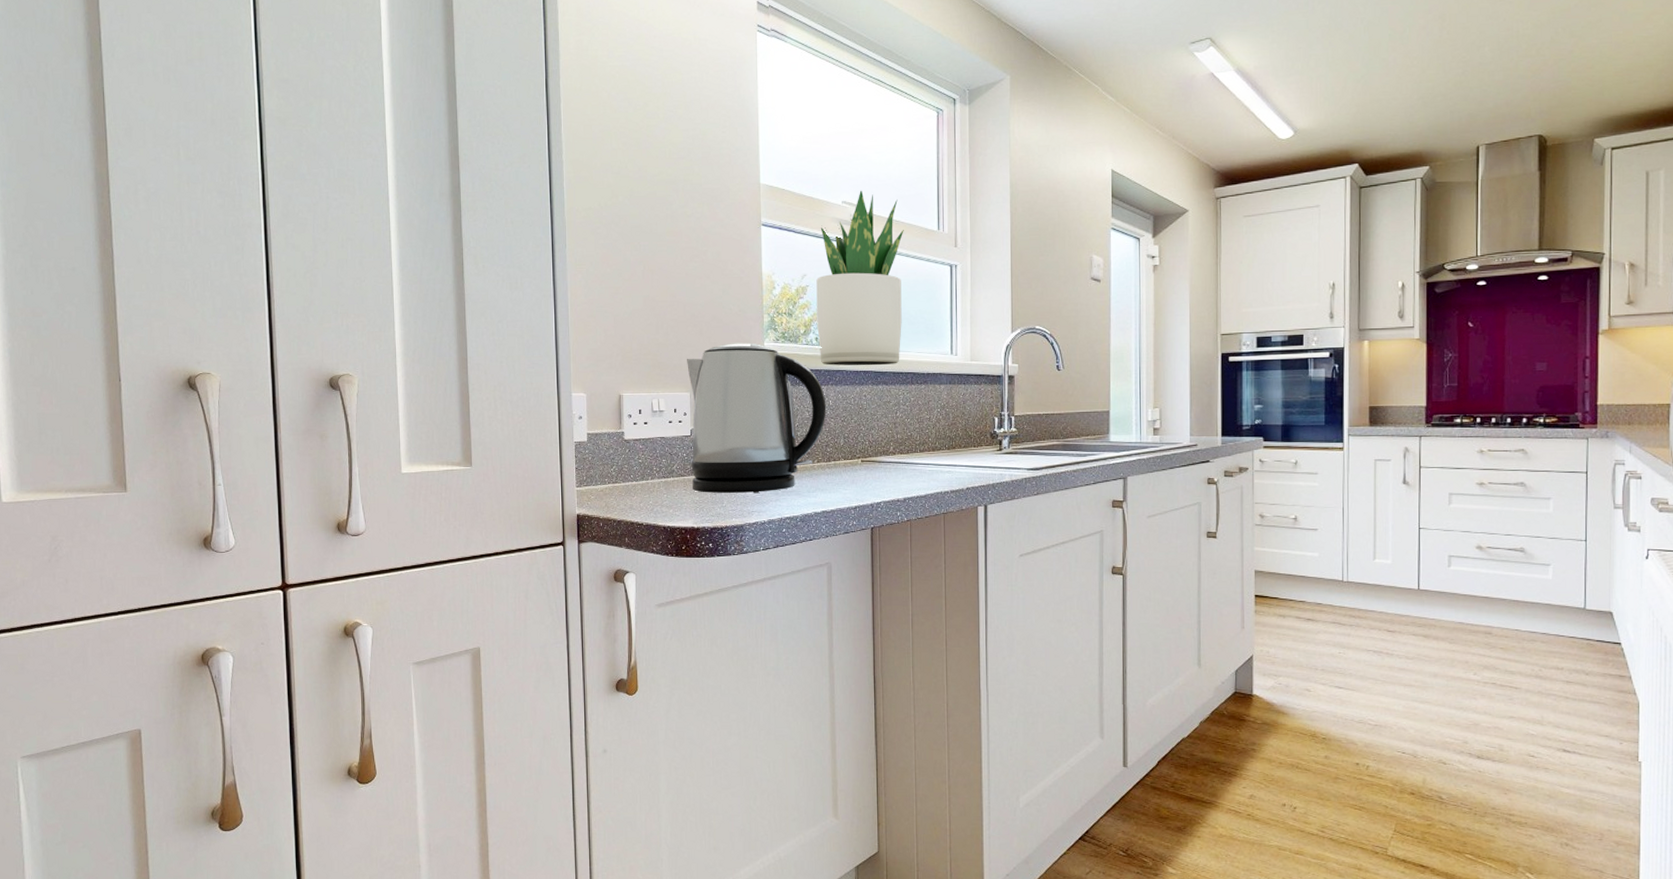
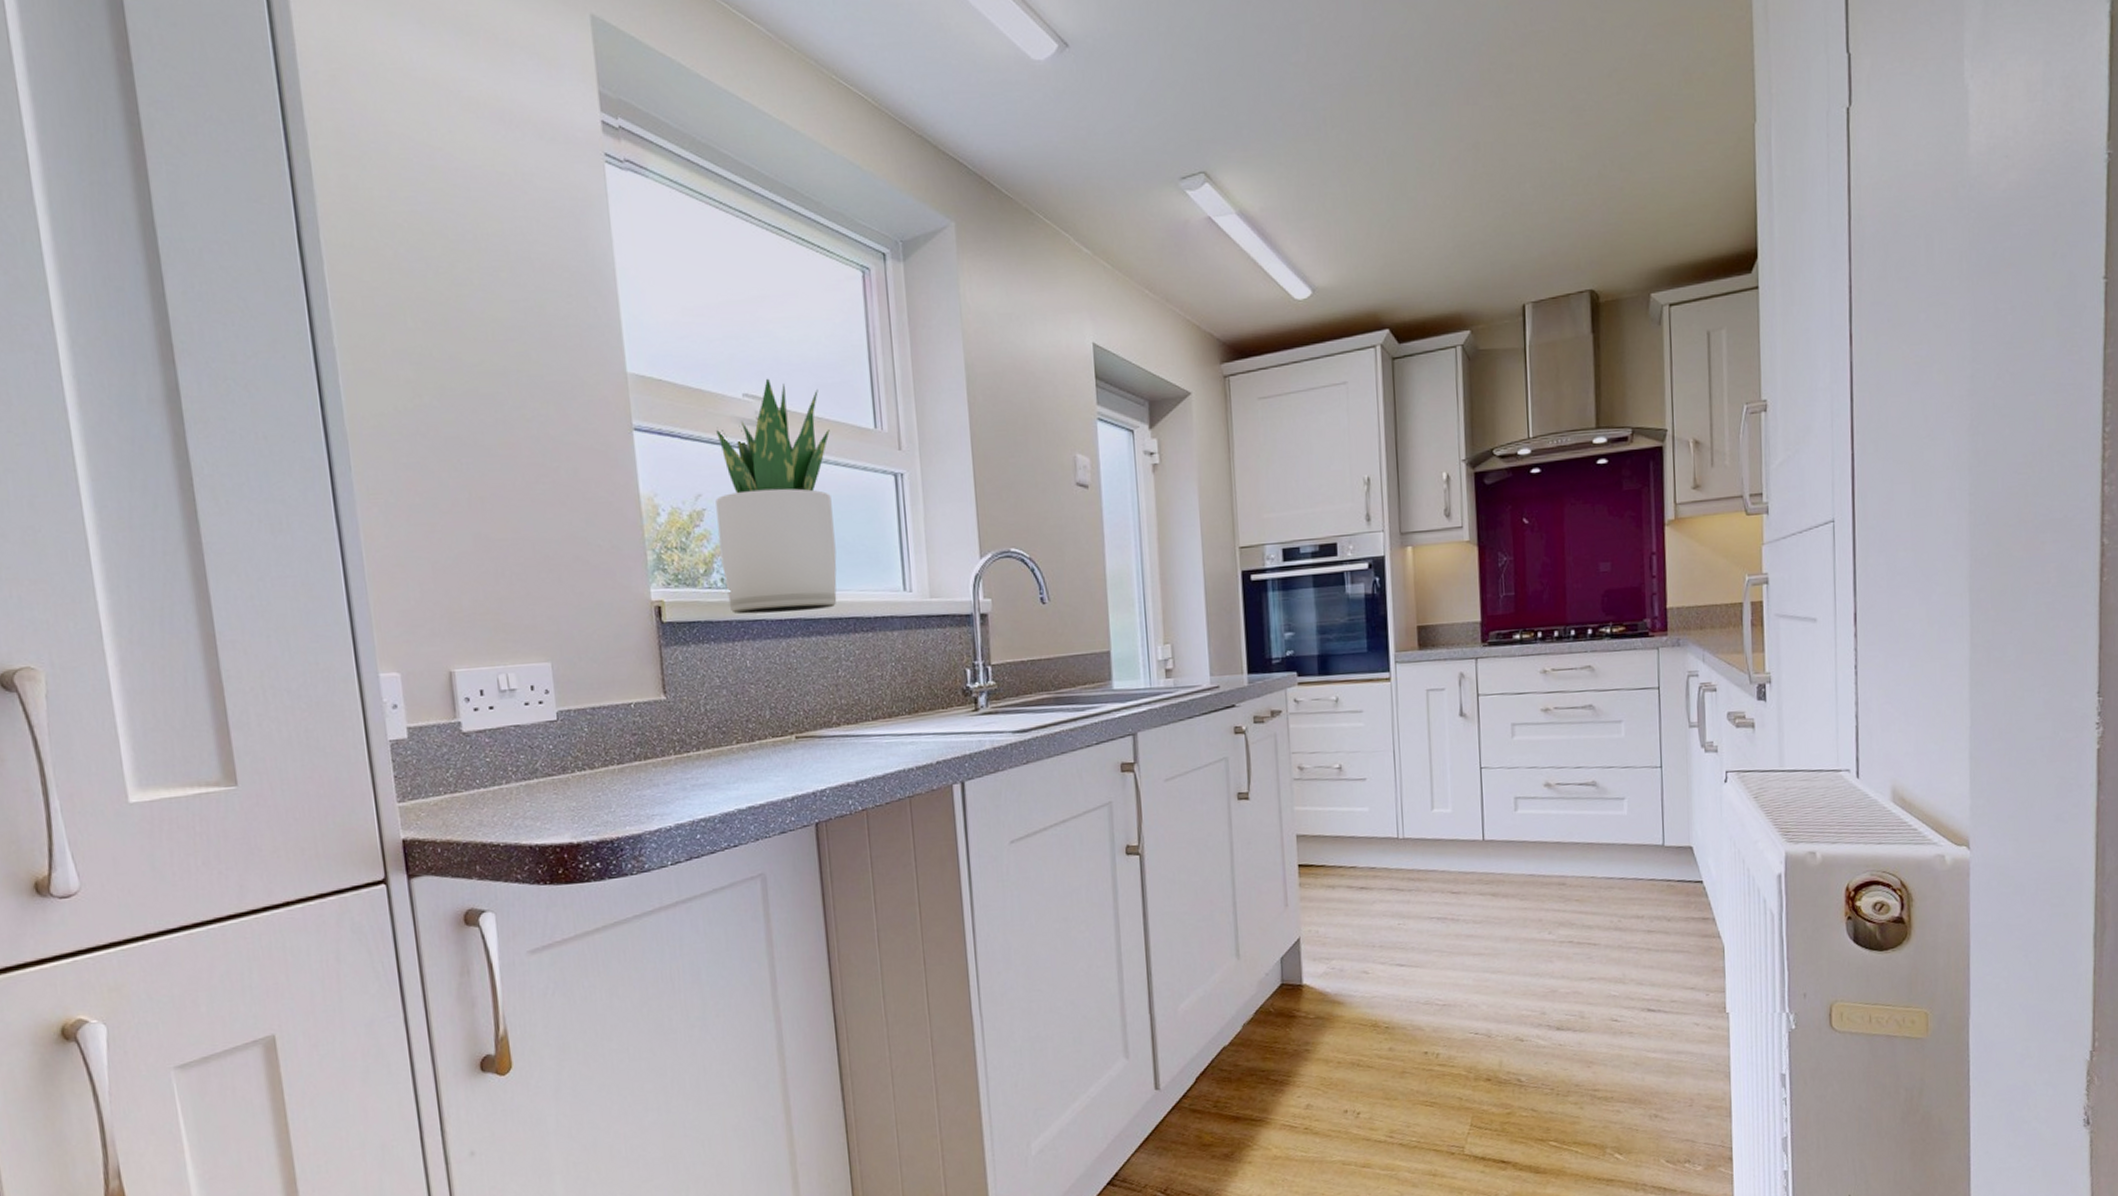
kettle: present [687,343,827,494] -> none [543,589,744,796]

